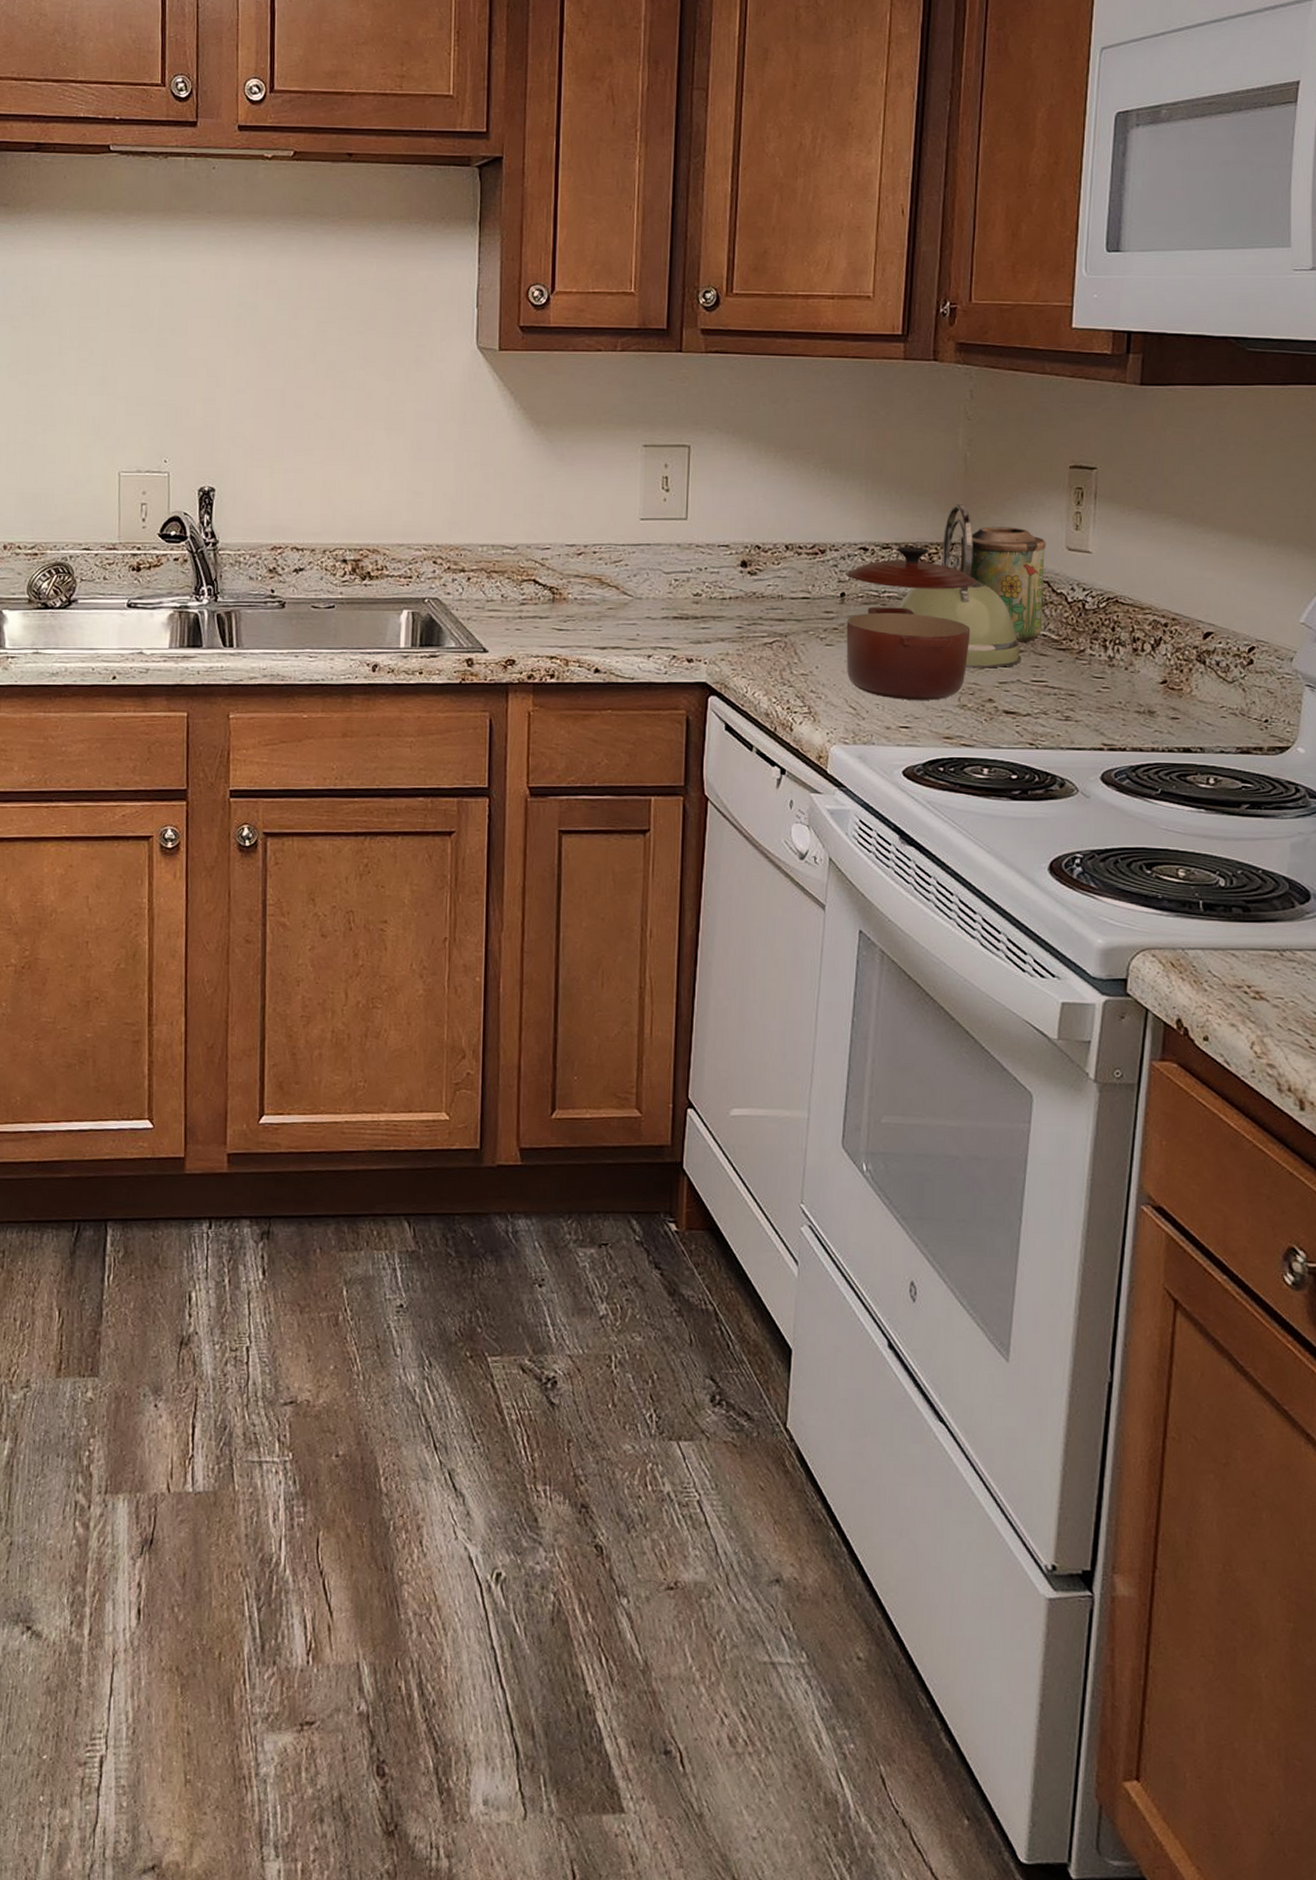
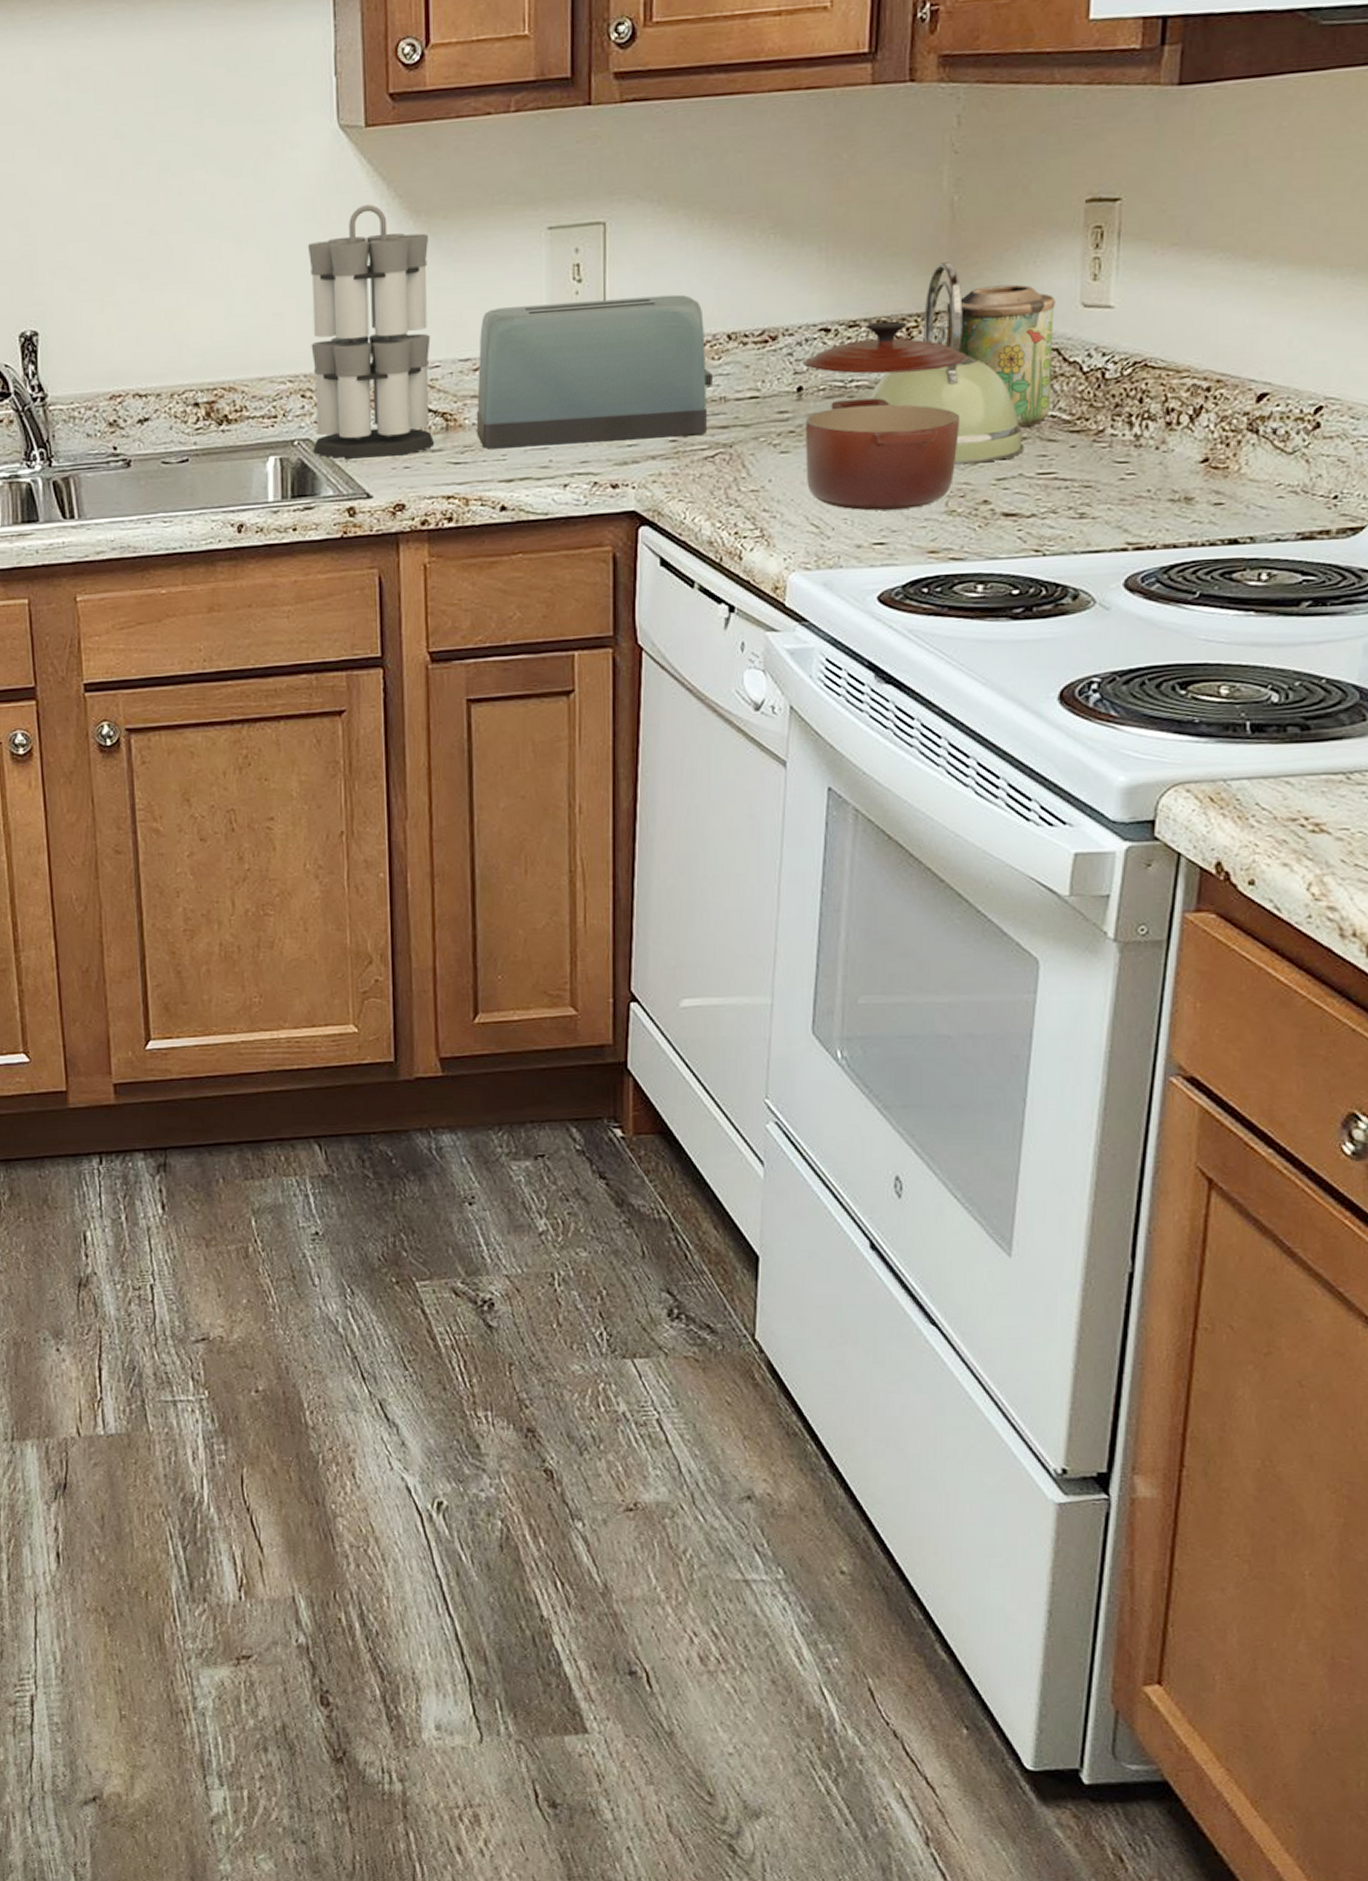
spice rack: none [440,412,547,619] -> present [307,204,435,459]
toaster: none [577,506,774,625] -> present [476,294,714,448]

